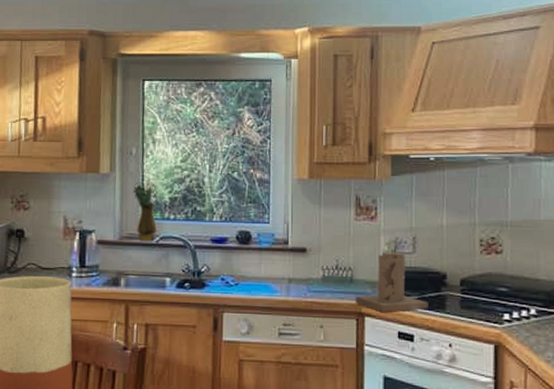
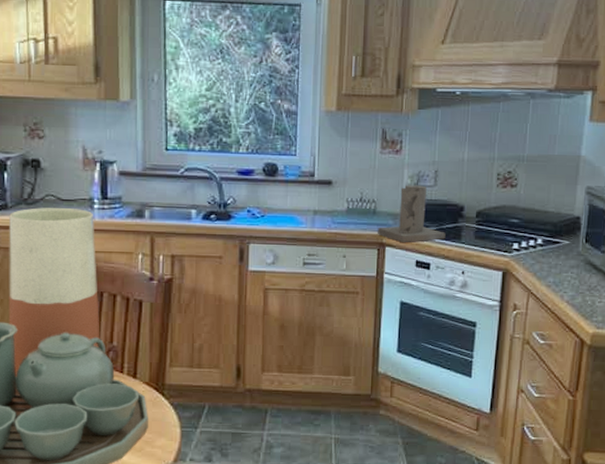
vase: present [132,182,158,242] -> none [155,110,182,174]

